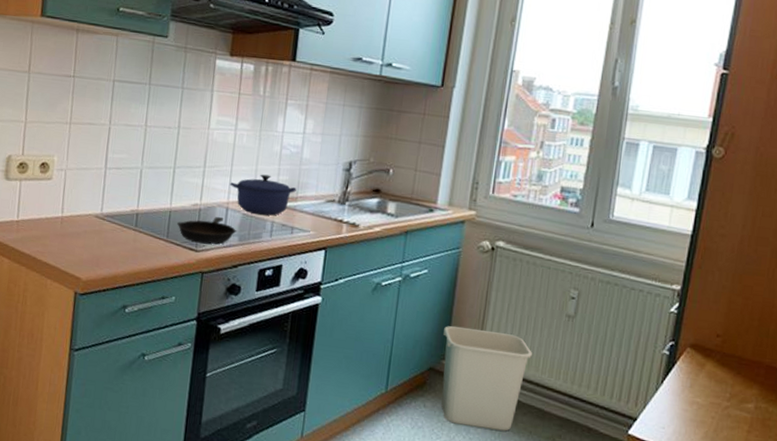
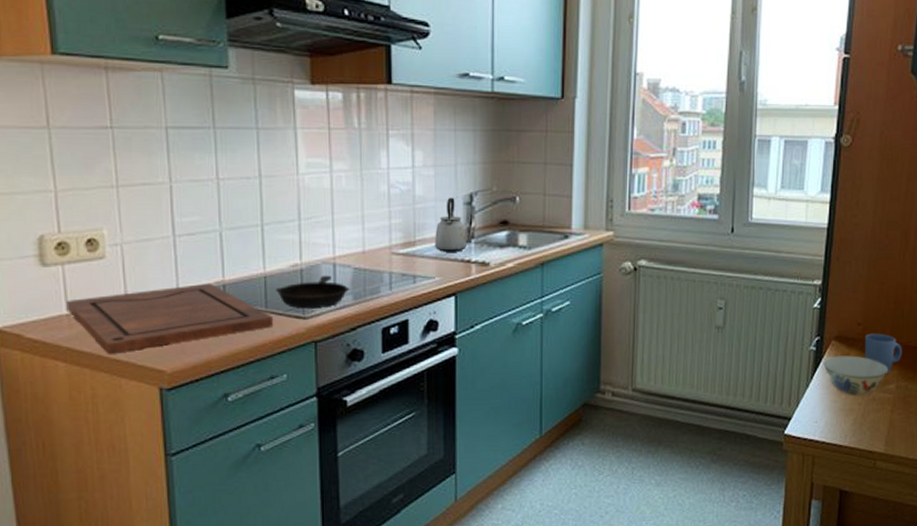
cutting board: none [17,209,172,259] -> present [66,283,274,354]
cooking pot: present [230,174,297,216] -> none [333,220,413,266]
kettle: none [312,162,342,212] -> present [434,197,466,252]
garbage can: present [441,325,532,431] -> none [594,355,686,456]
bowl: none [675,364,748,411] -> present [823,356,889,397]
mug: none [722,347,764,392] -> present [864,333,902,374]

